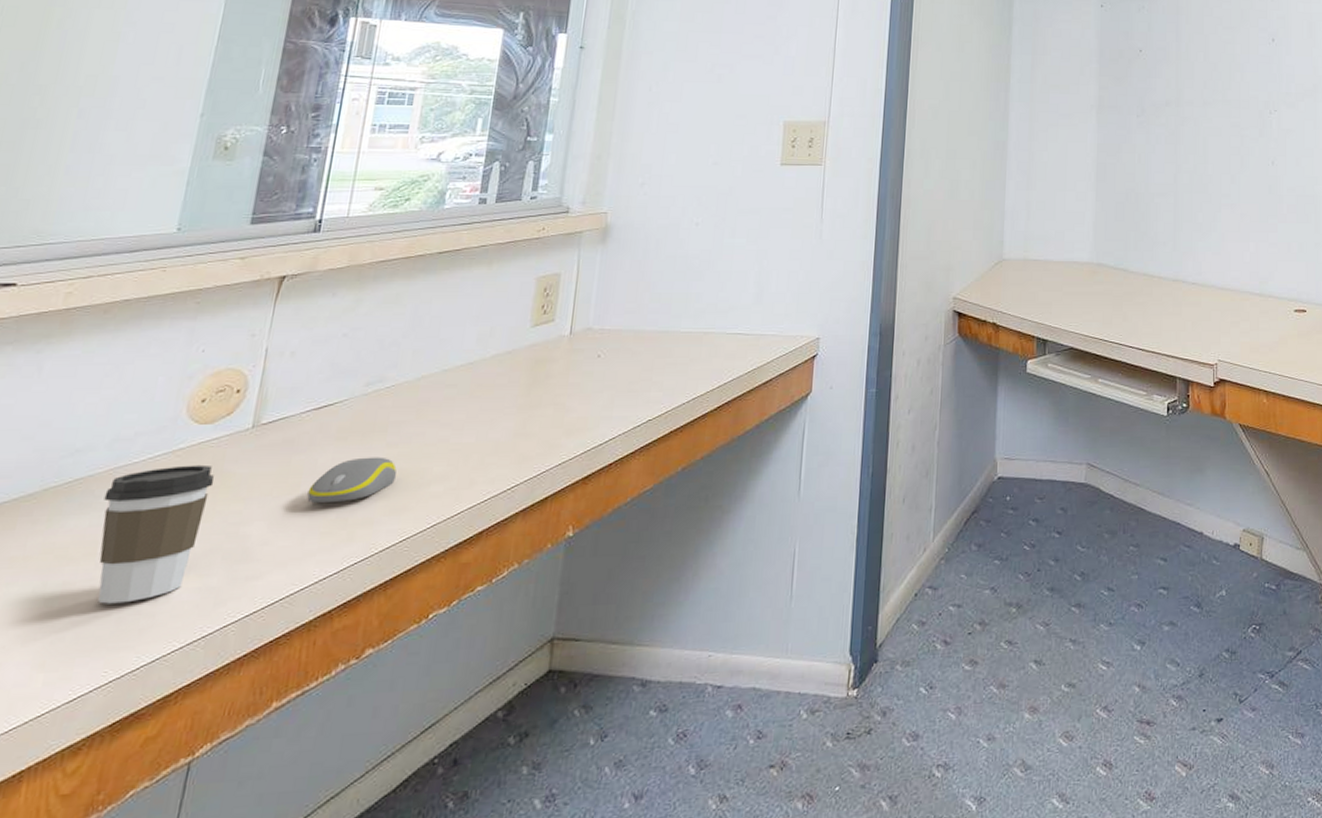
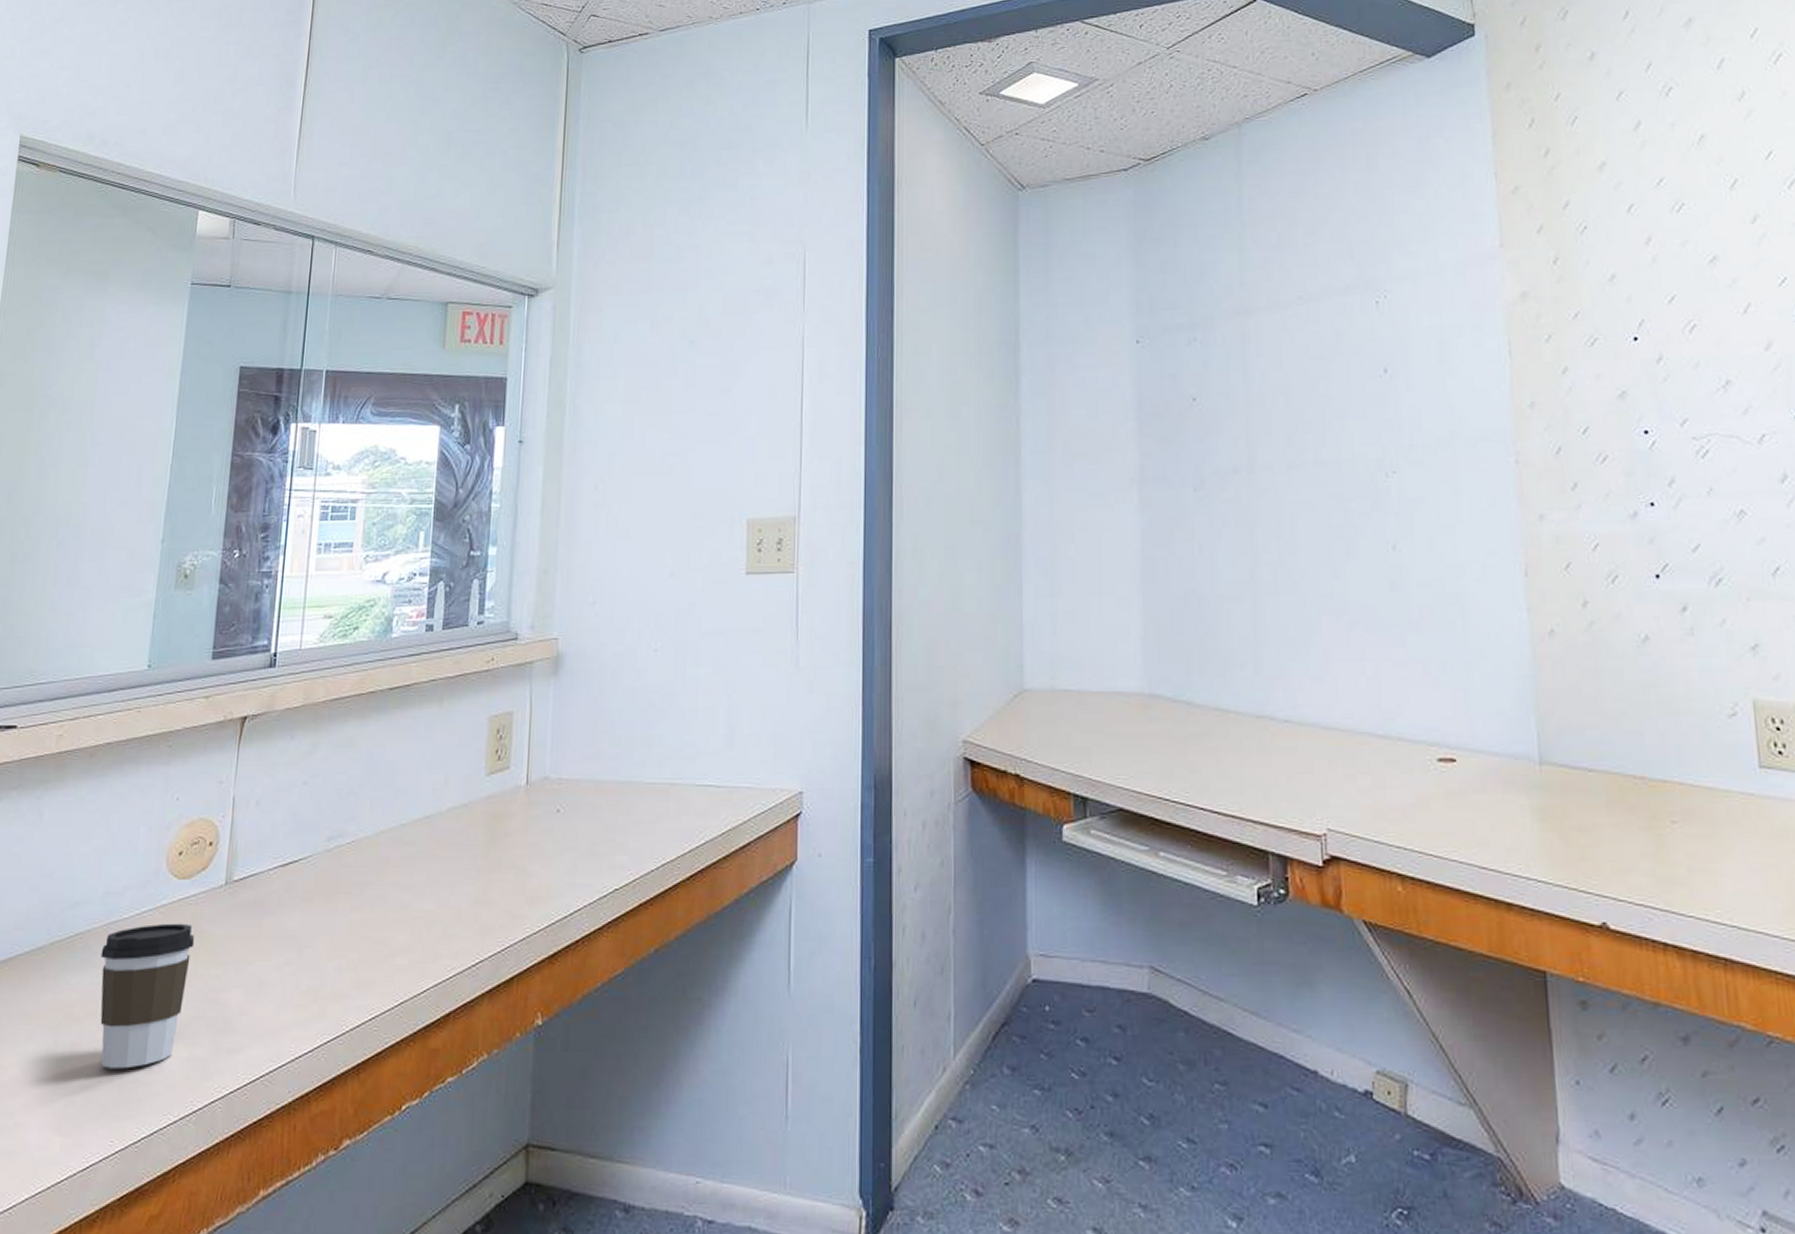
computer mouse: present [307,457,397,503] -> none [279,921,362,971]

